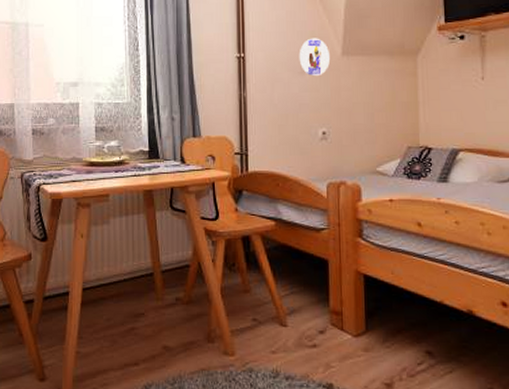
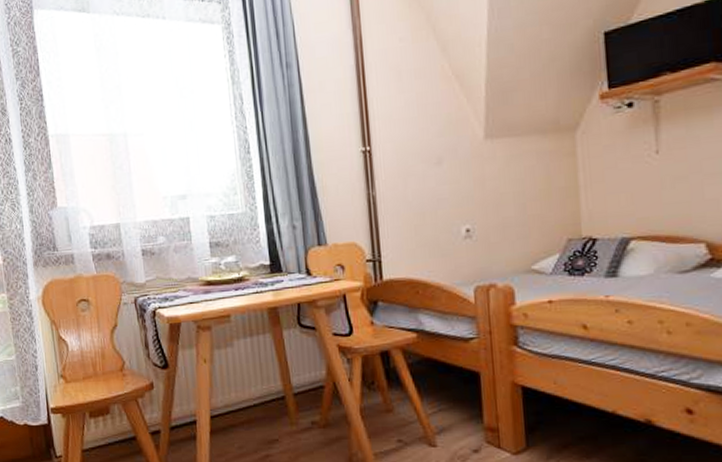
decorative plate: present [299,38,331,77] -> none [433,121,472,167]

